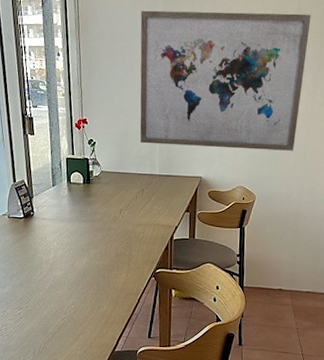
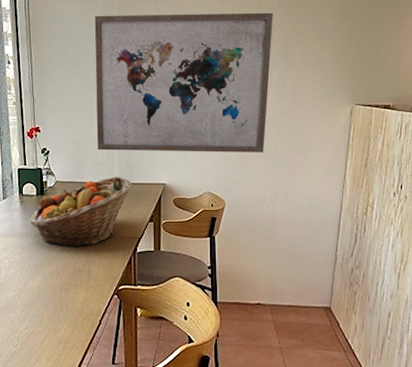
fruit basket: none [77,168,172,234] -> present [30,176,133,248]

